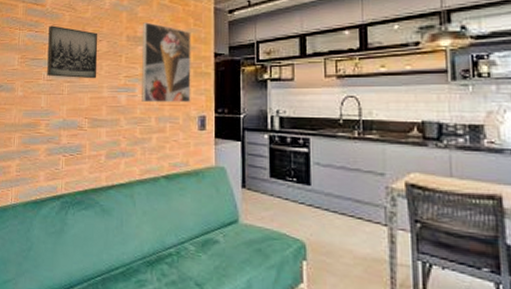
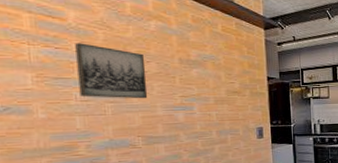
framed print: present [142,22,191,103] -> none [196,47,249,119]

